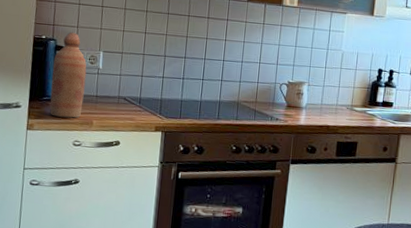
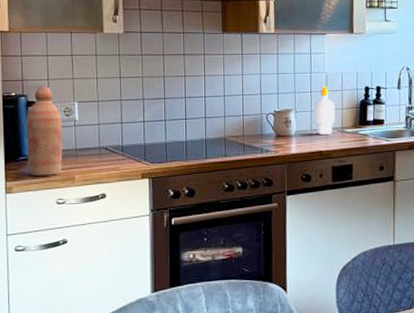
soap bottle: none [326,63,348,111] -> present [314,86,336,135]

